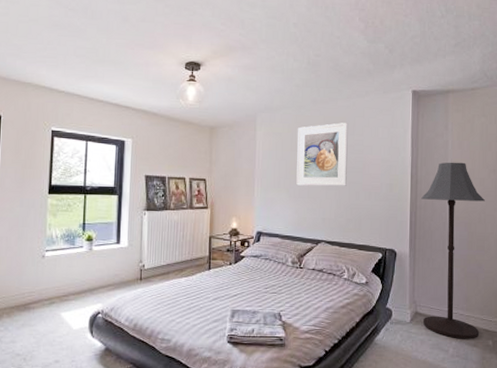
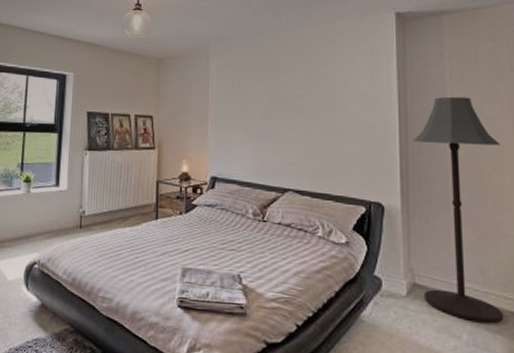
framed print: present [296,123,348,186] -> none [256,51,317,125]

